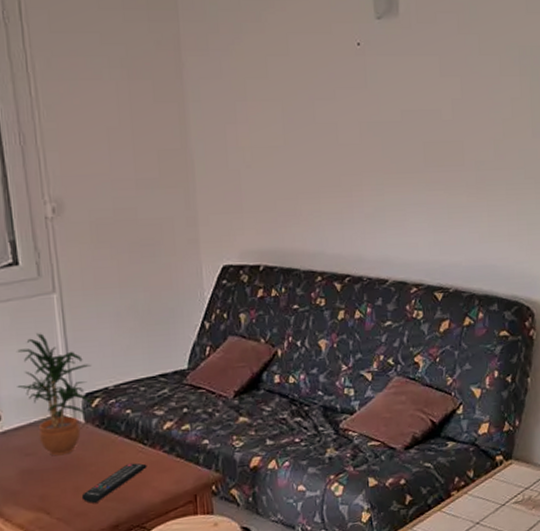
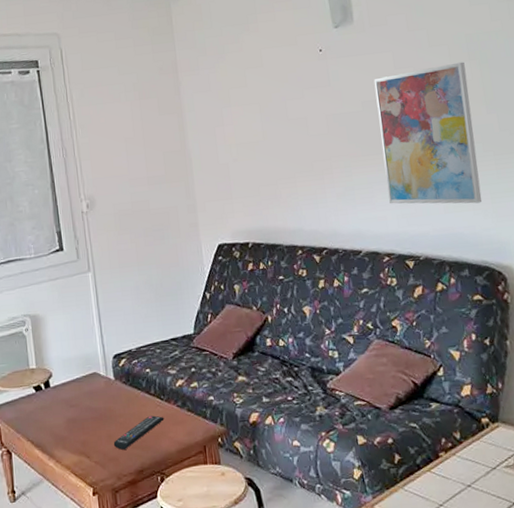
potted plant: present [17,333,92,456] -> none [63,305,120,408]
wall art: none [416,77,519,234] -> present [373,62,483,204]

